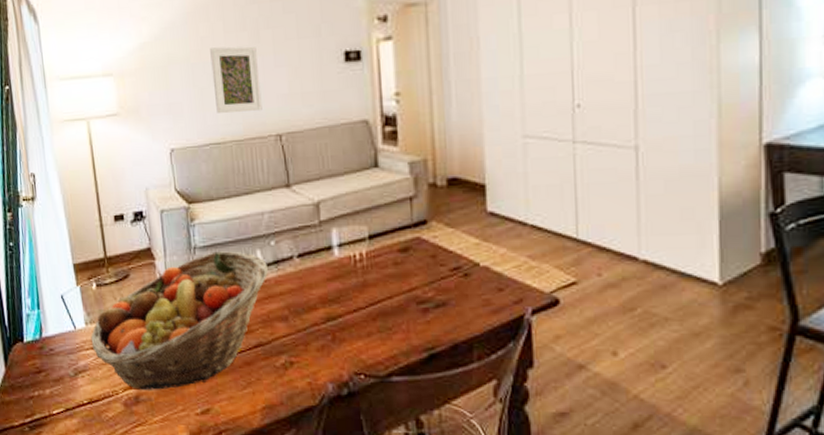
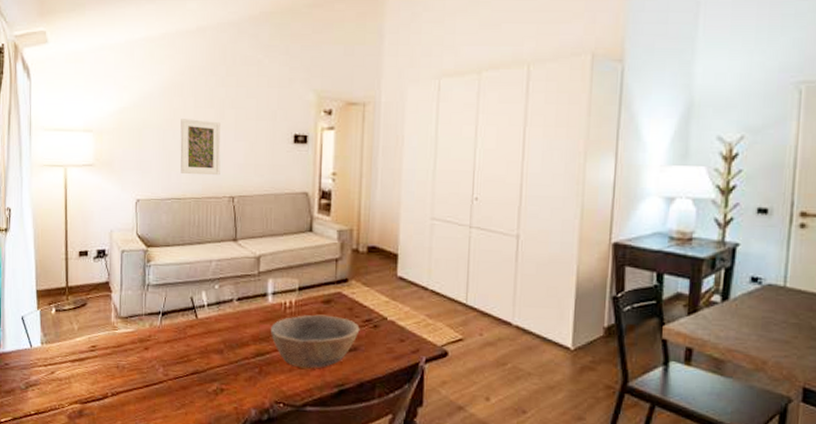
fruit basket: present [91,251,269,390] -> none [45,290,211,406]
bowl: none [341,266,448,331] -> present [271,314,360,369]

